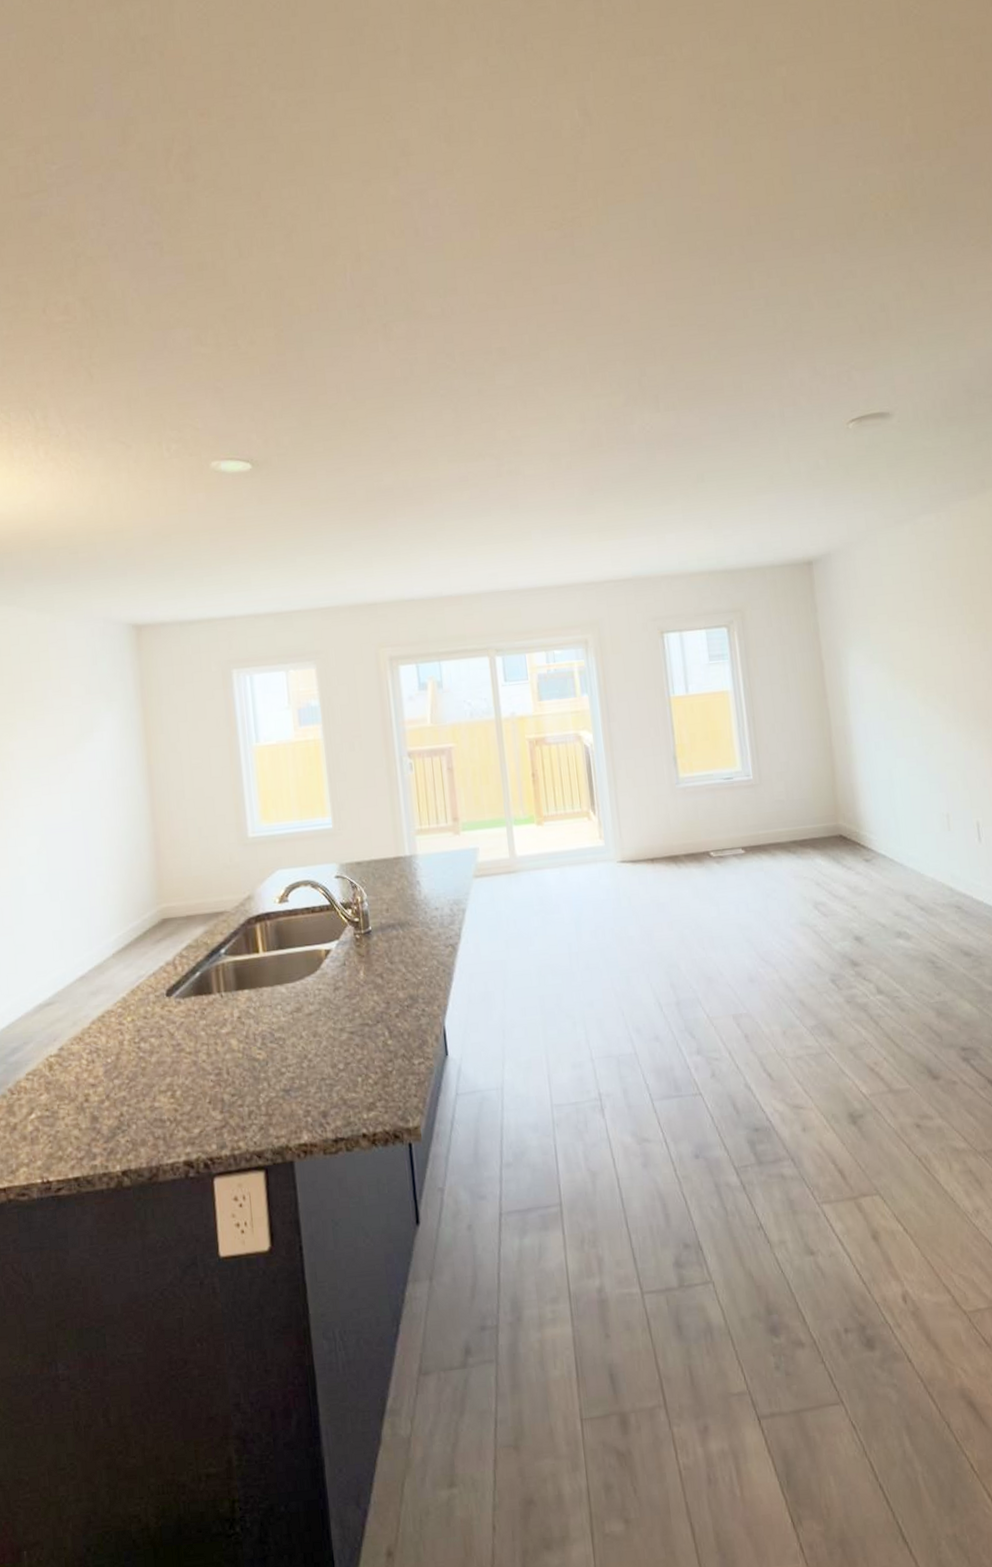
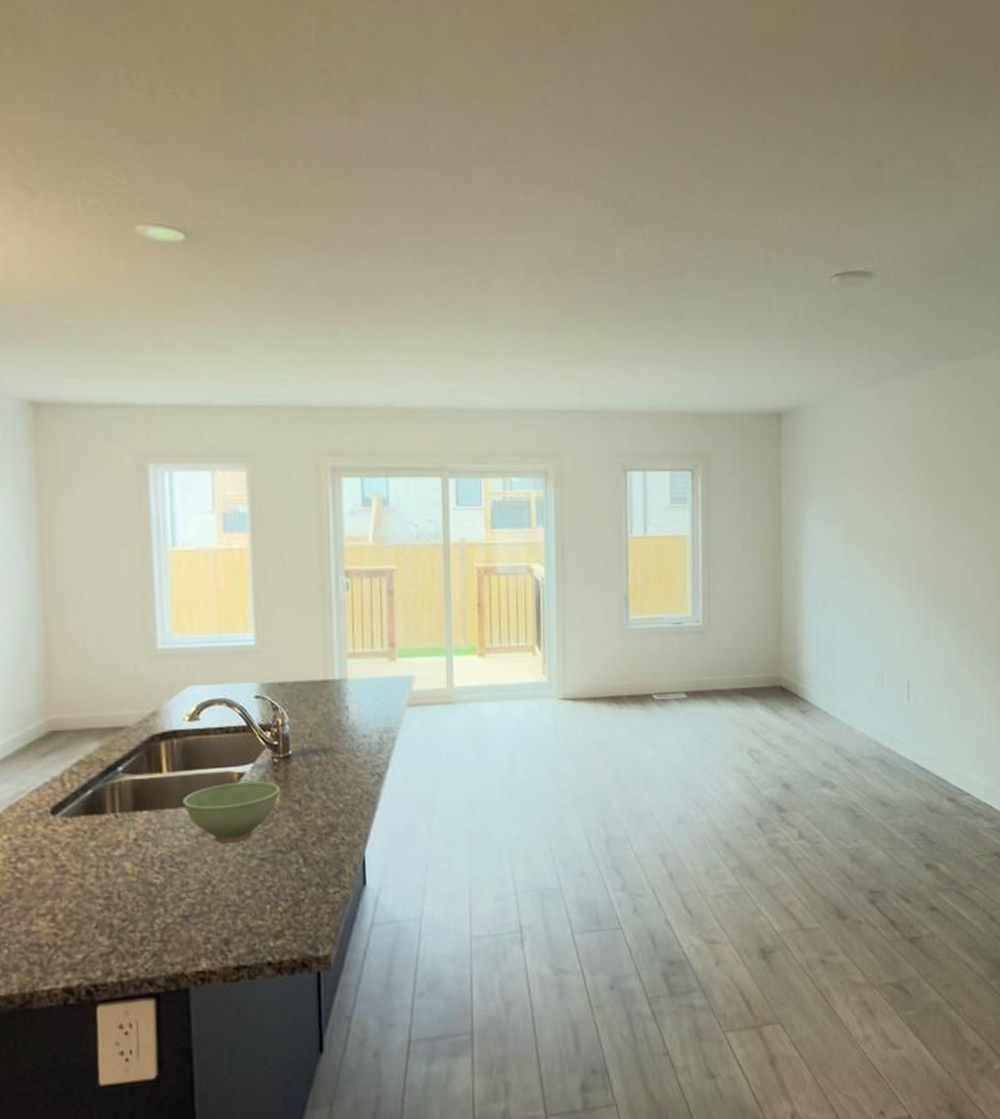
bowl: none [278,957,364,1019] -> present [182,781,281,844]

